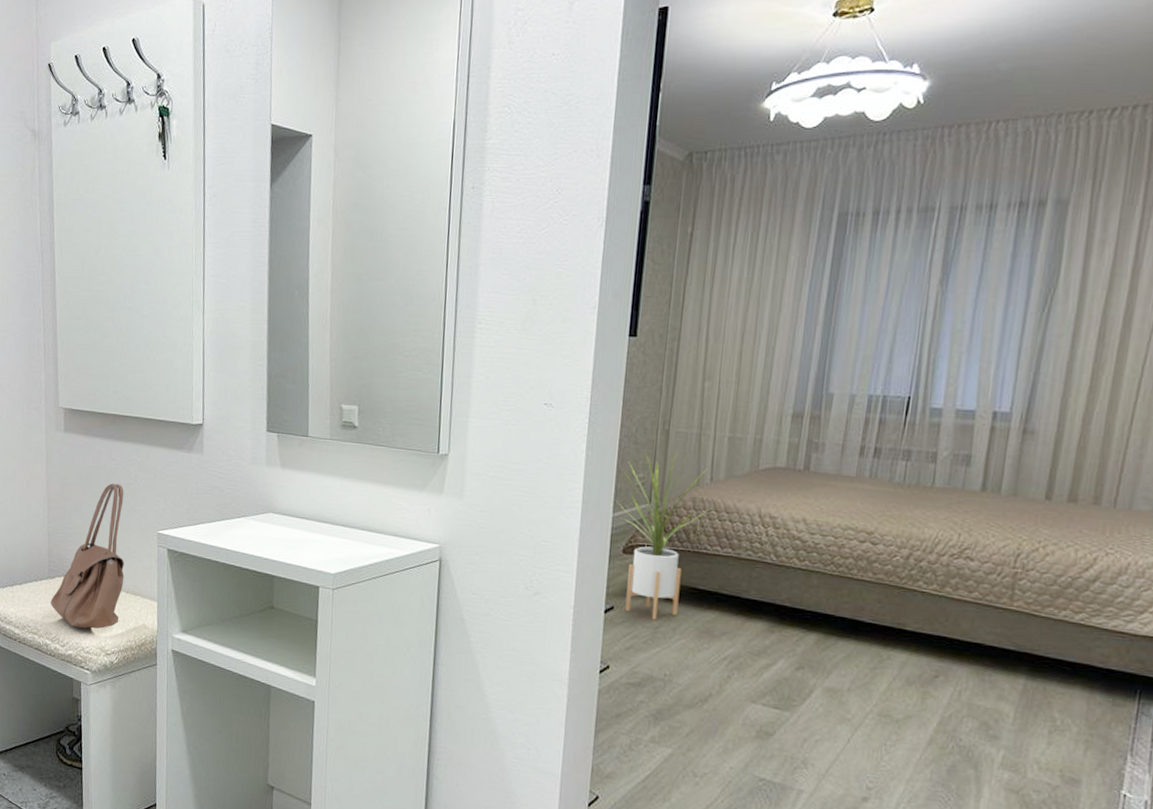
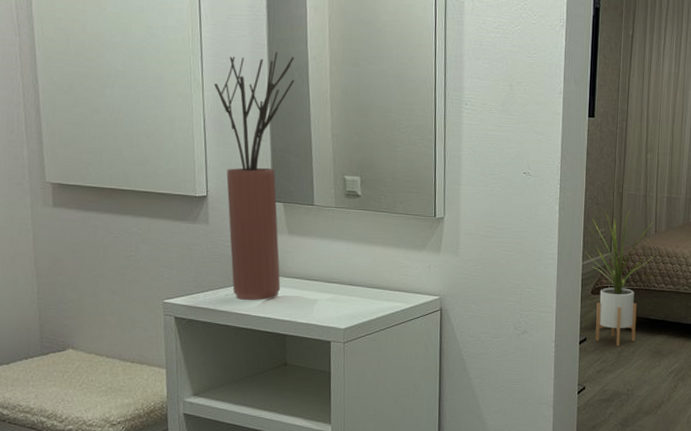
handbag: present [50,483,124,629] -> none [44,256,128,402]
vase: none [214,269,295,538] -> present [214,51,294,301]

